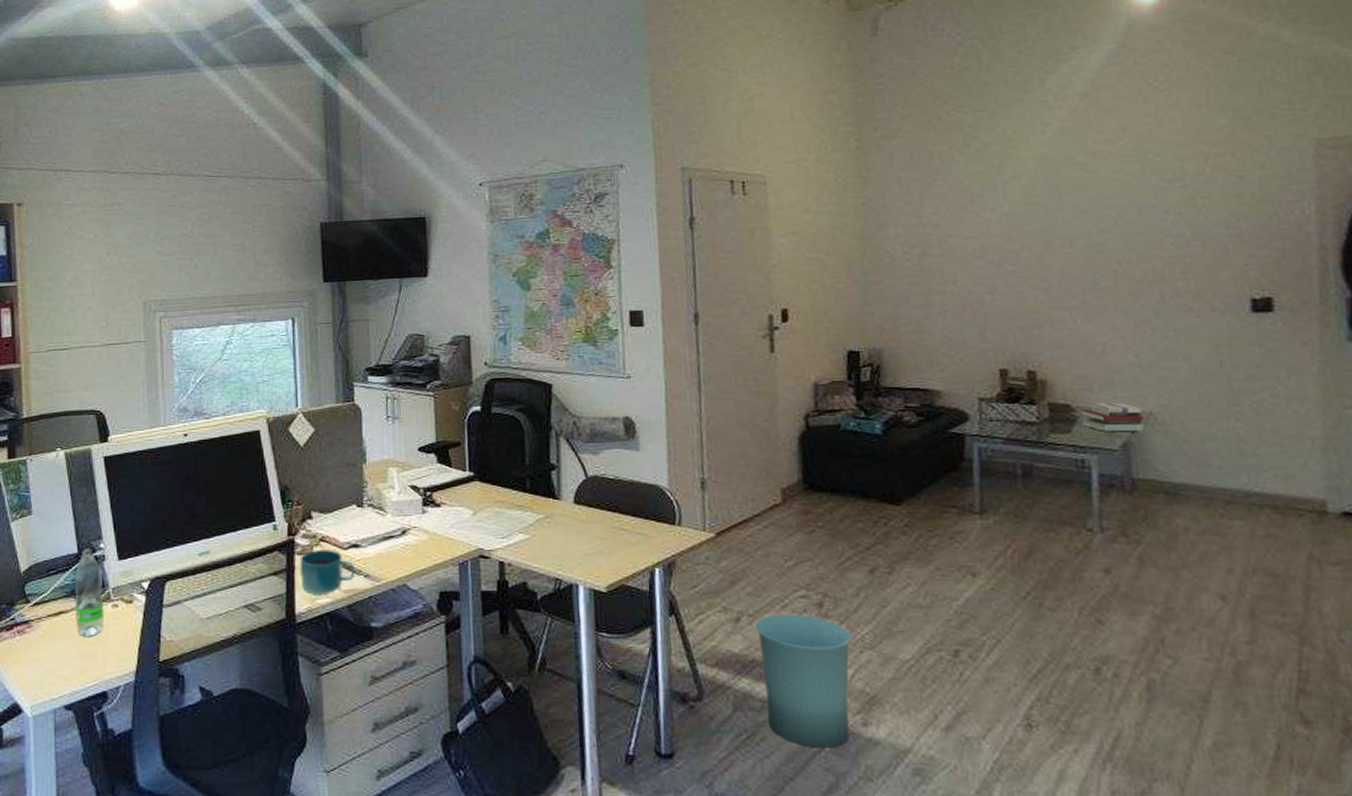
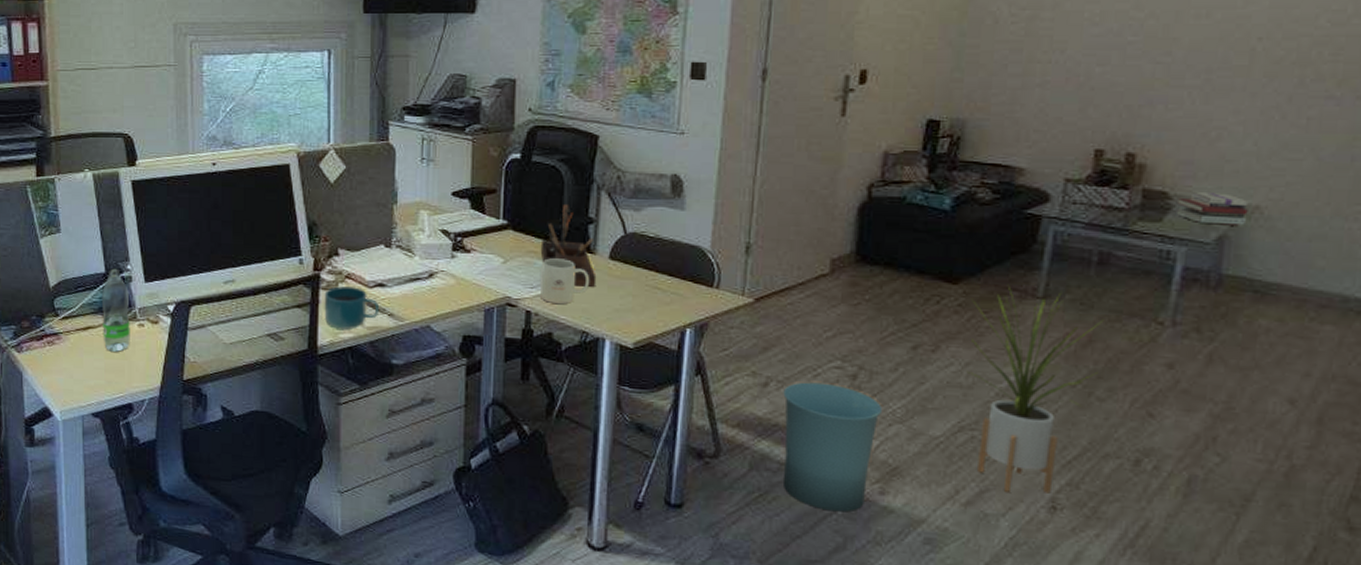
desk organizer: none [507,453,564,533] -> present [540,205,597,287]
mug: none [510,506,558,553] -> present [540,258,590,305]
house plant: none [916,504,1044,713] -> present [966,287,1104,494]

